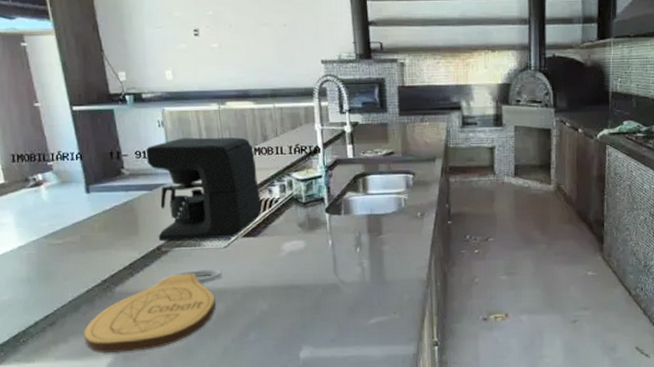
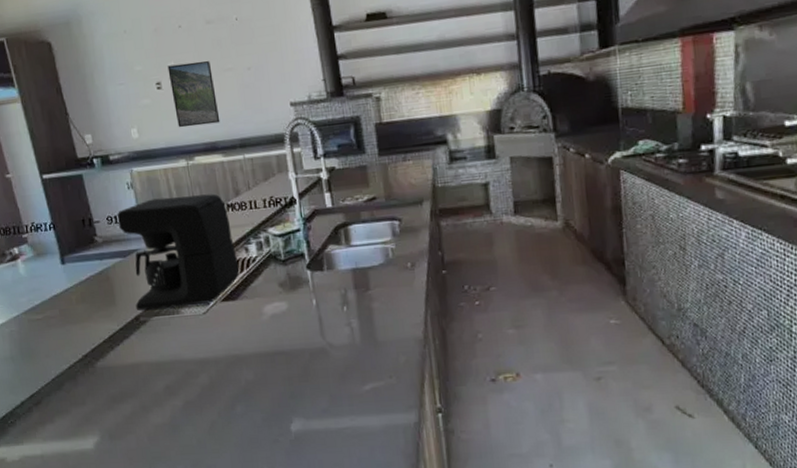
cutting board: present [84,268,223,353] -> none [69,337,204,432]
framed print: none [206,13,254,74] -> present [167,61,221,128]

